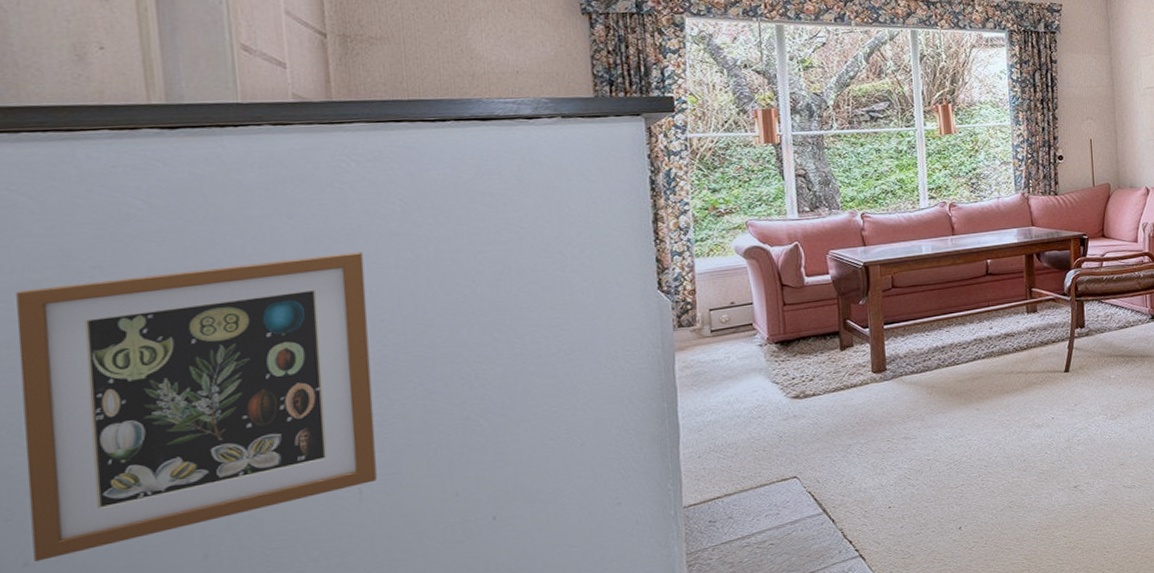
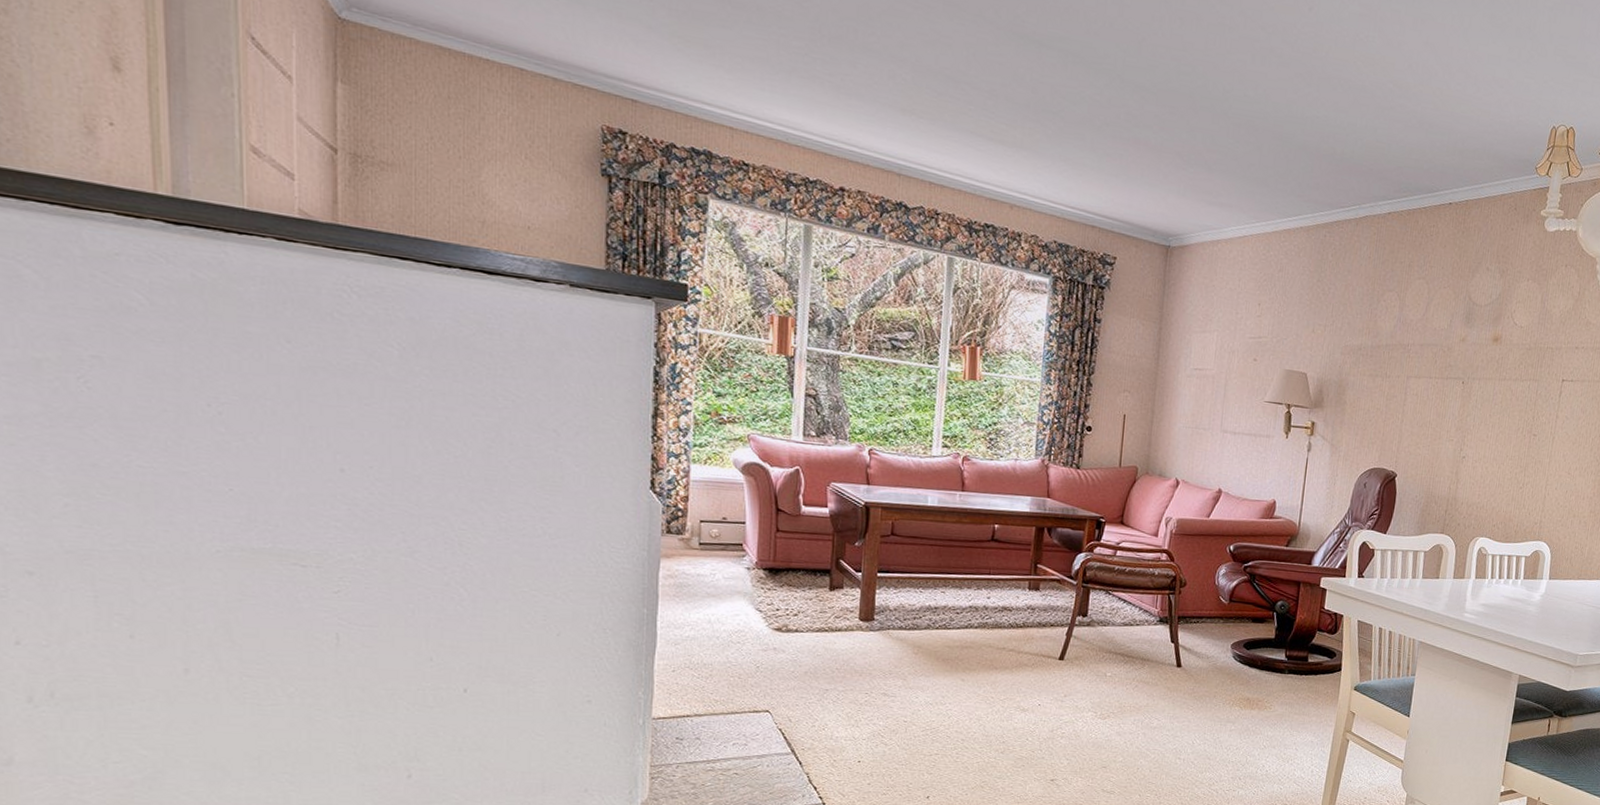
picture frame: present [16,251,377,562] -> none [18,366,358,643]

